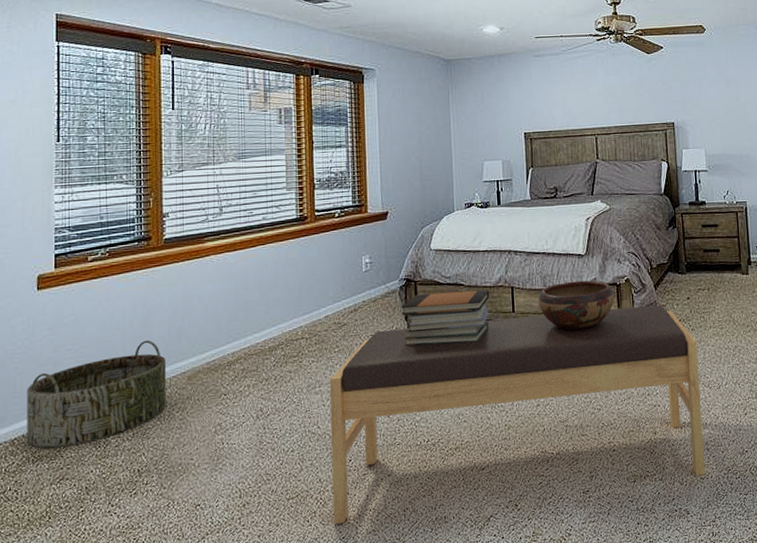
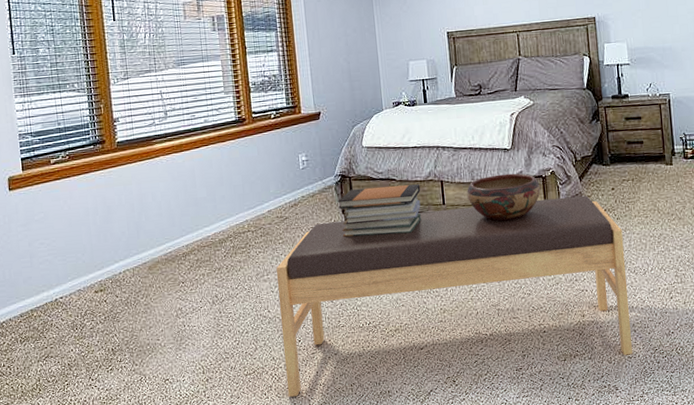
basket: present [27,340,166,448] -> none [9,234,132,330]

